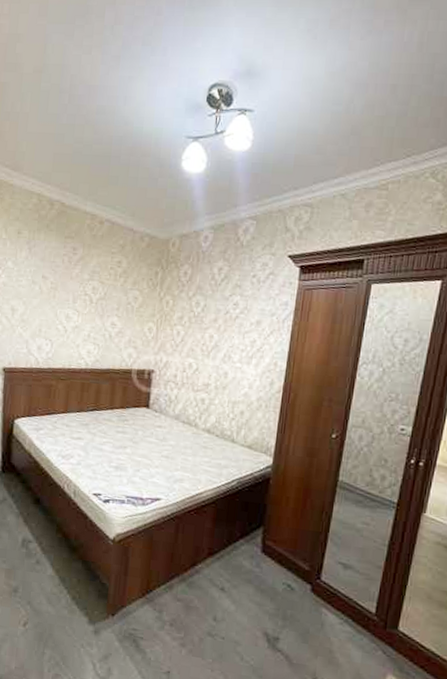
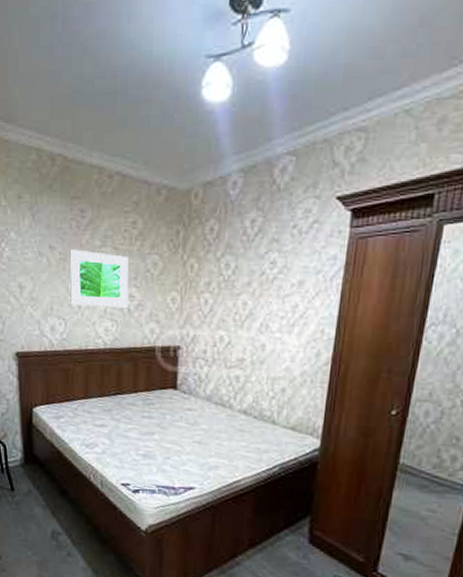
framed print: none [57,280,113,334] -> present [69,249,129,308]

